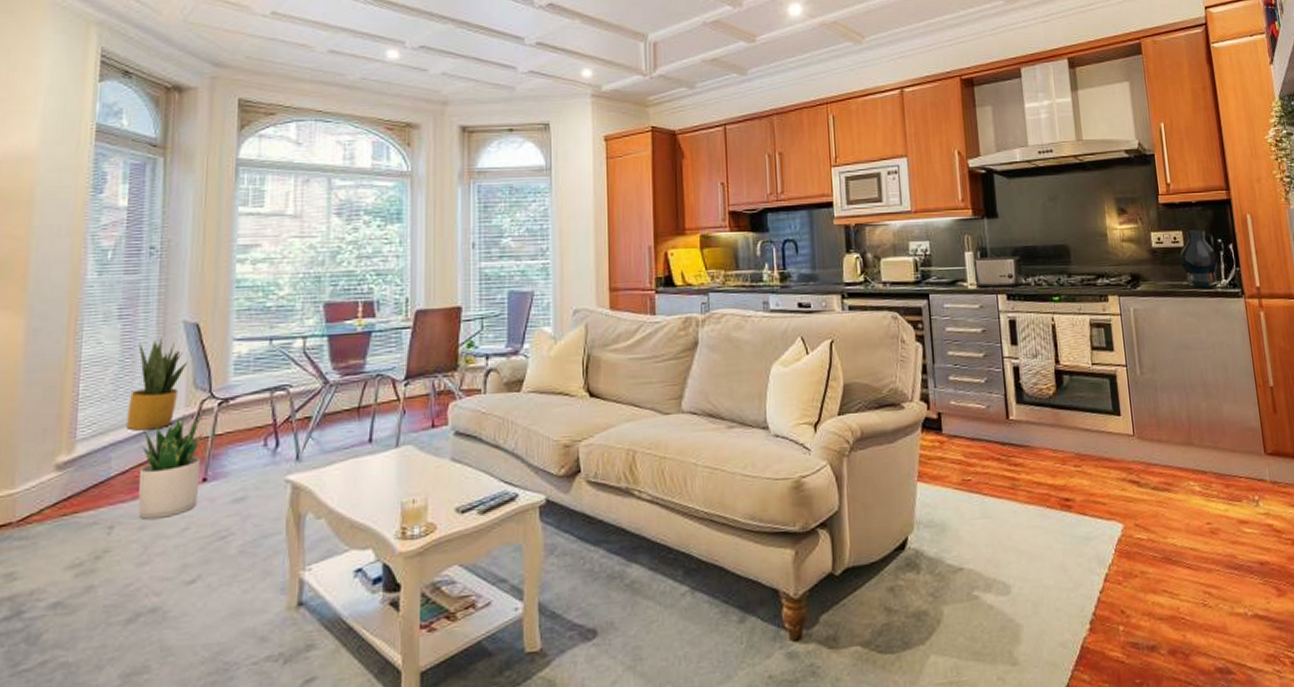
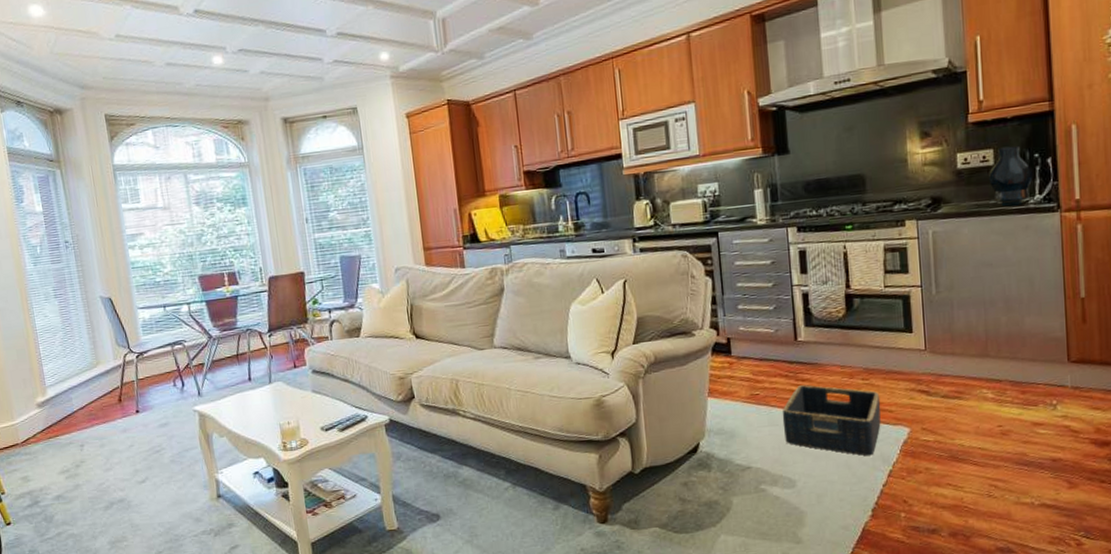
planter: present [126,338,188,431] -> none [72,310,109,379]
planter: present [137,413,203,519] -> none [90,364,136,440]
toaster: present [973,256,1024,289] -> none [763,189,816,224]
basket: none [995,470,1095,557] -> present [782,385,881,456]

